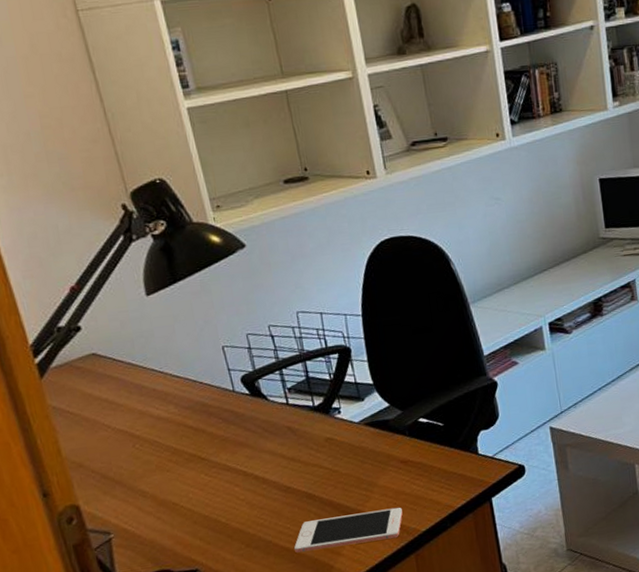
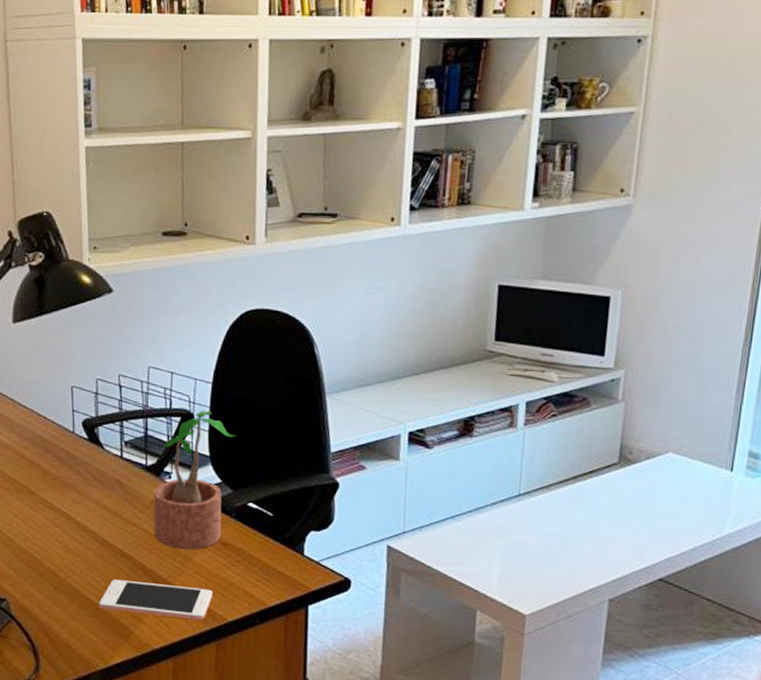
potted plant: none [326,341,400,478] -> present [153,410,237,550]

